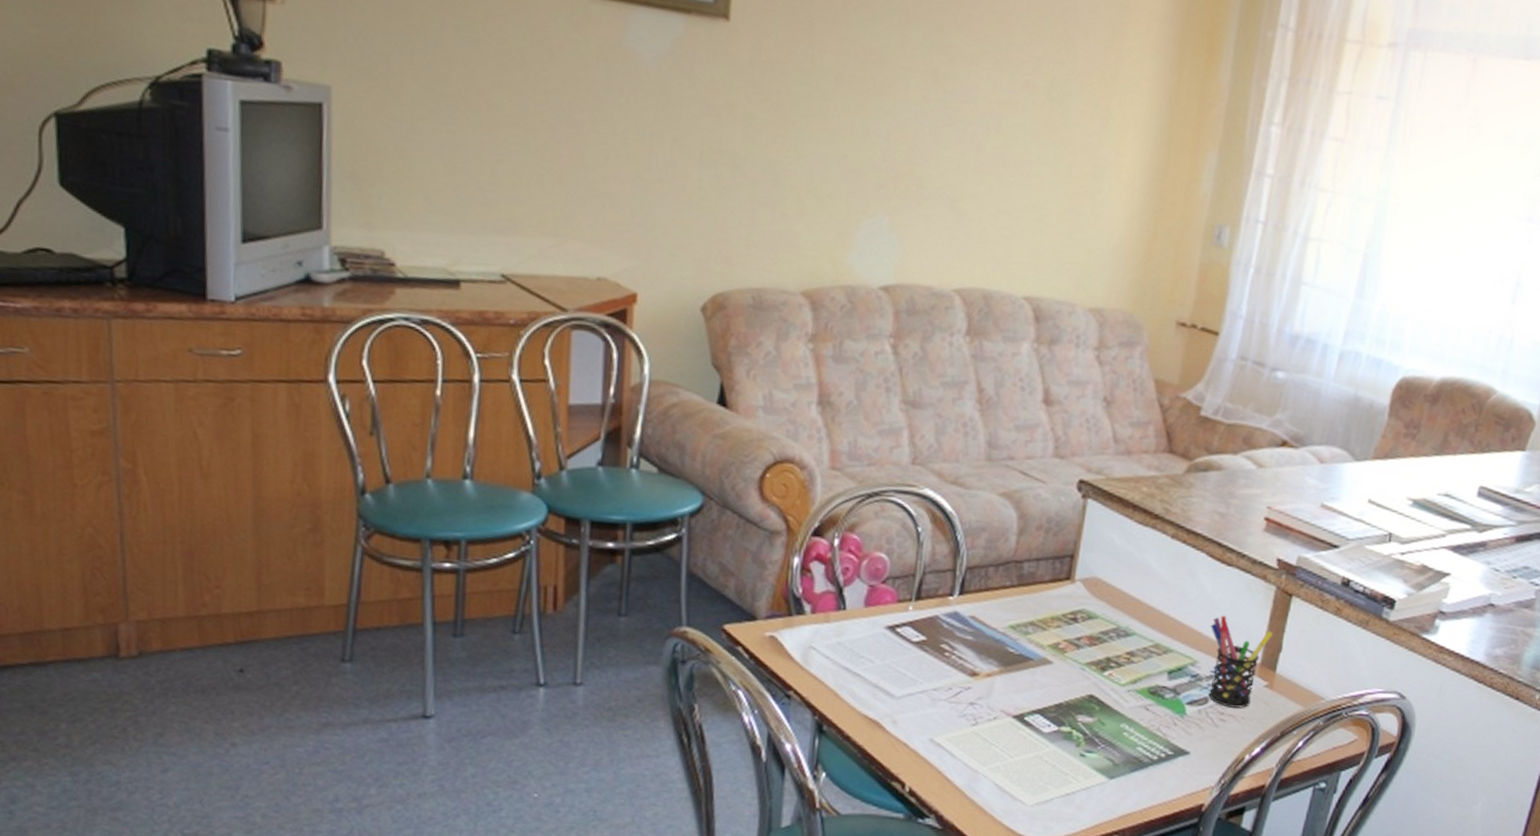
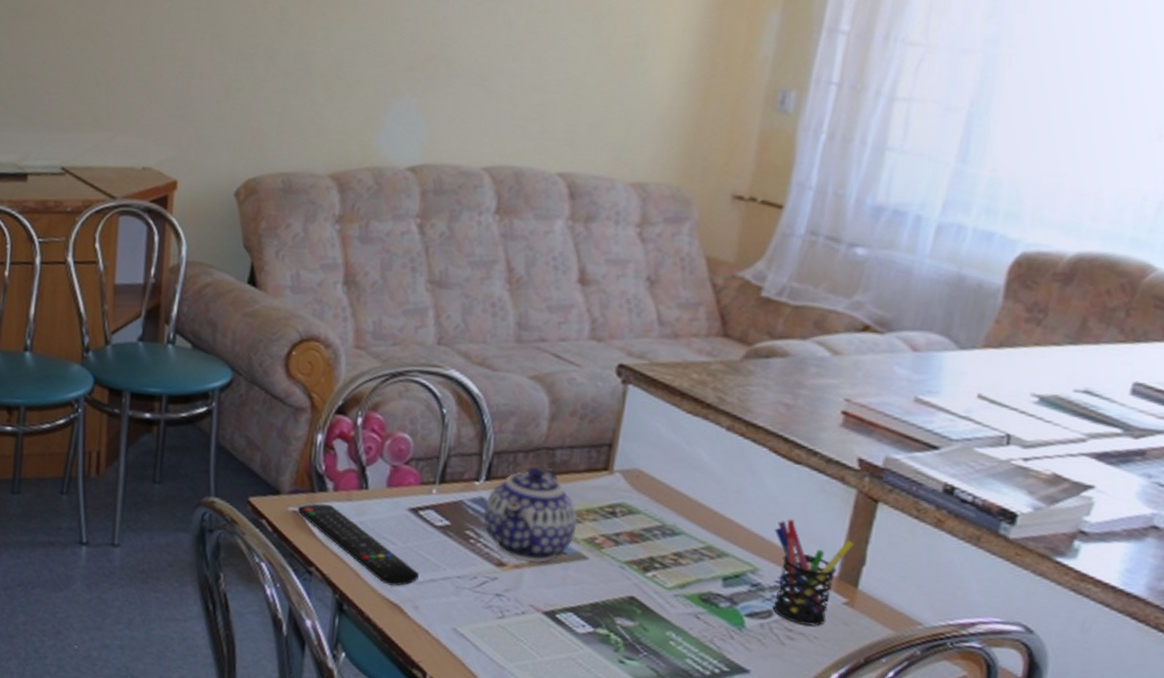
remote control: none [774,627,897,703] -> present [297,503,419,586]
teapot: none [958,579,1043,669] -> present [484,466,578,562]

